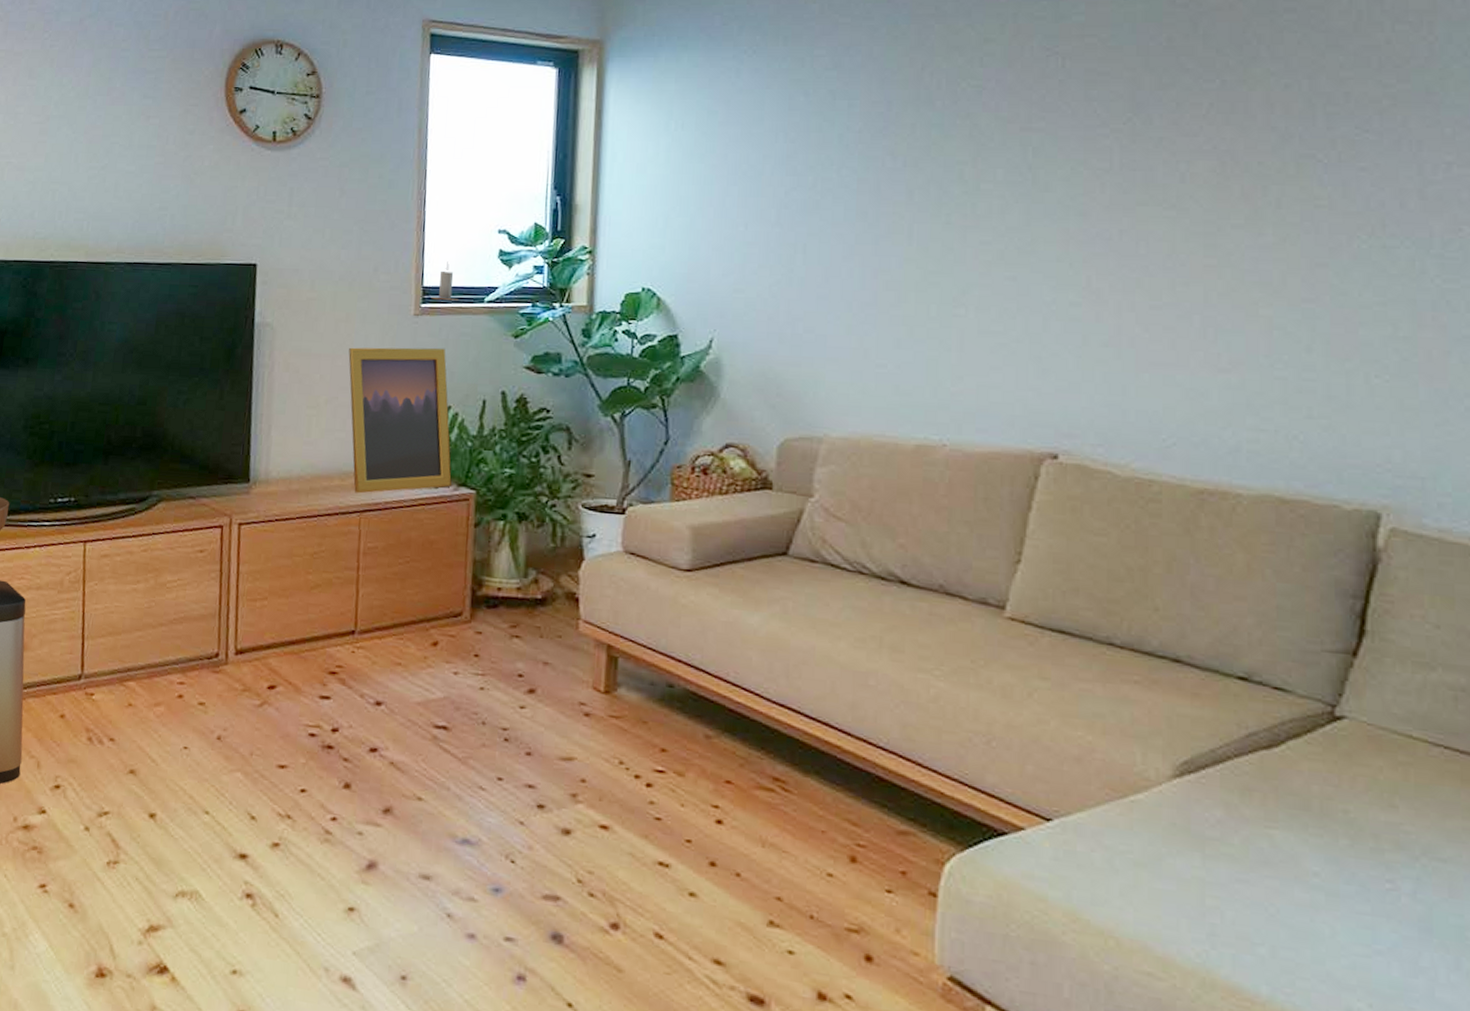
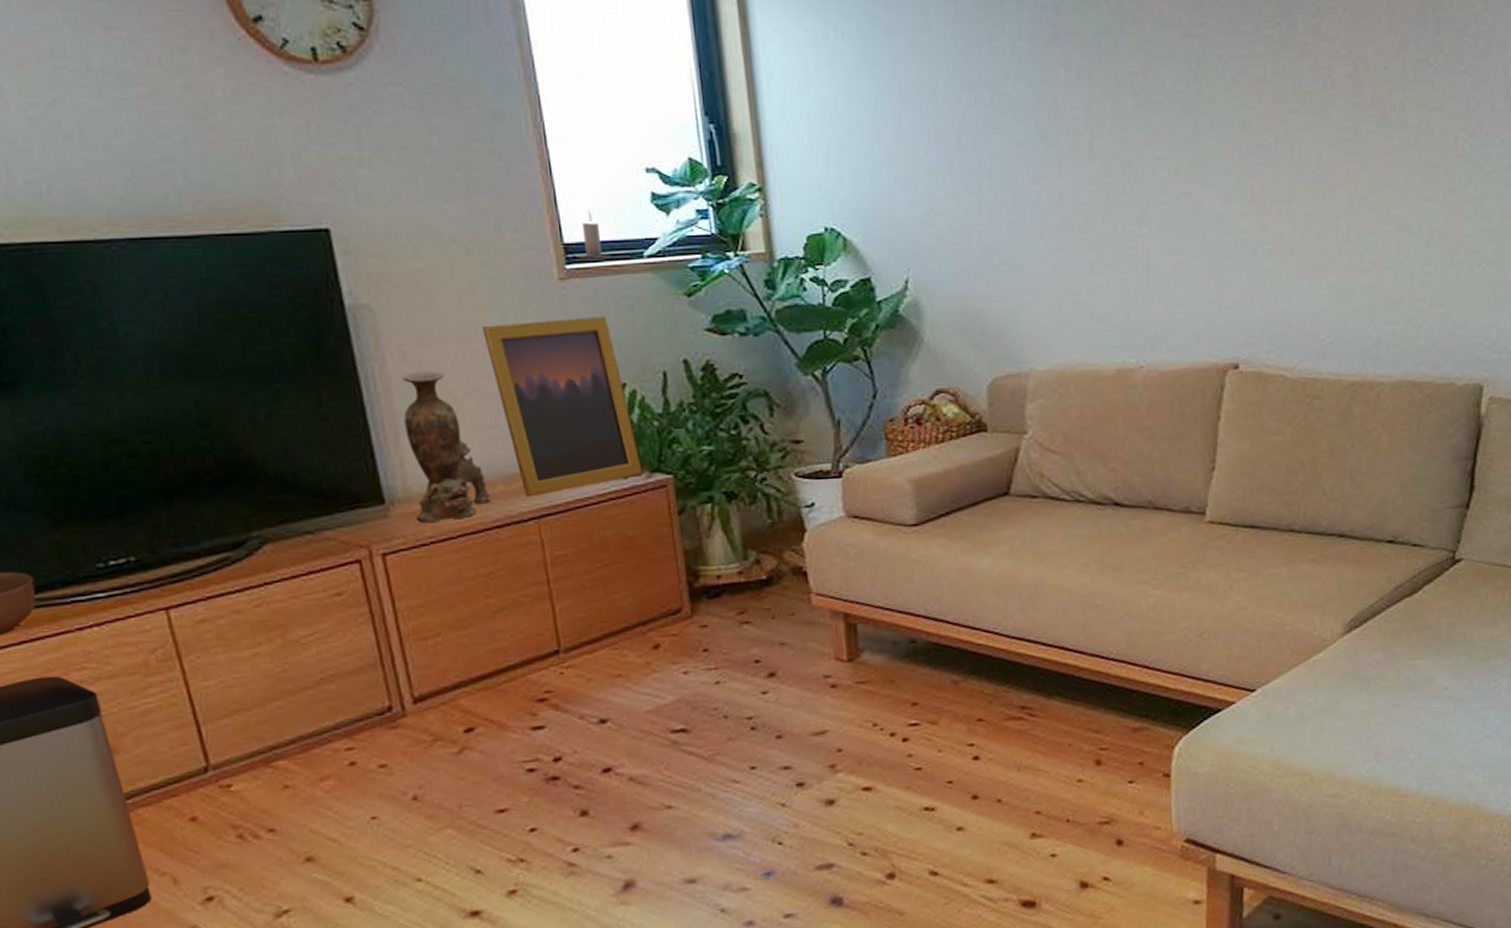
vase with dog figurine: none [269,378,328,504] -> present [402,370,491,524]

